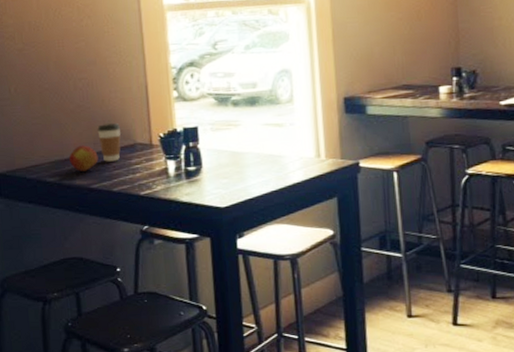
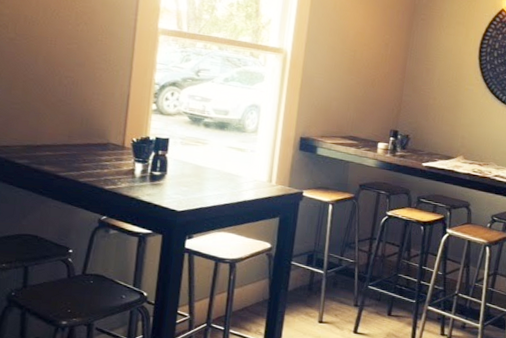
apple: present [69,145,99,171] -> none [41,135,71,159]
coffee cup: present [97,123,121,162] -> none [74,120,98,156]

